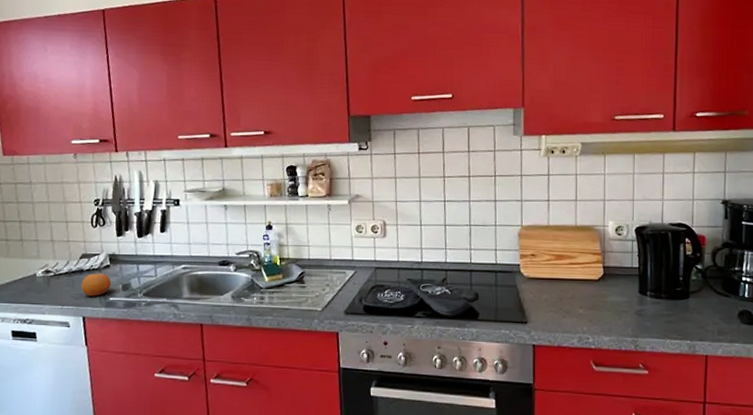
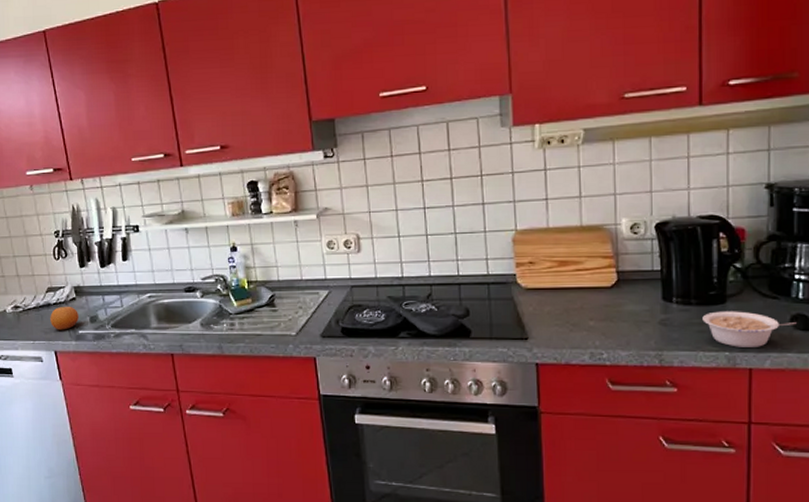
legume: none [670,305,743,338] -> present [702,311,796,349]

